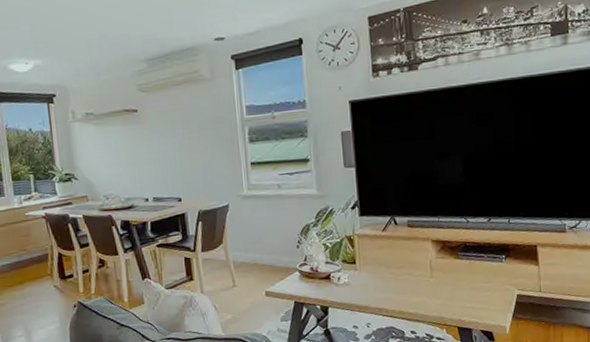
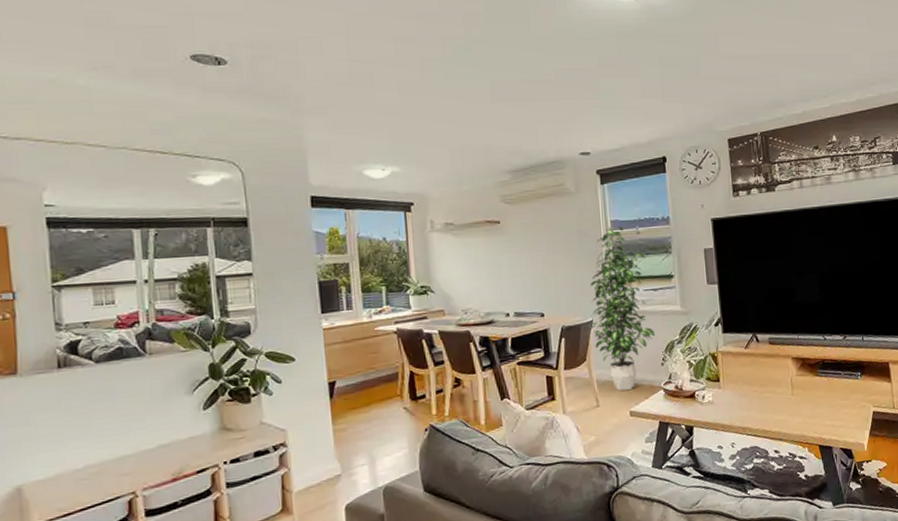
indoor plant: none [226,111,291,272] -> present [591,226,656,391]

